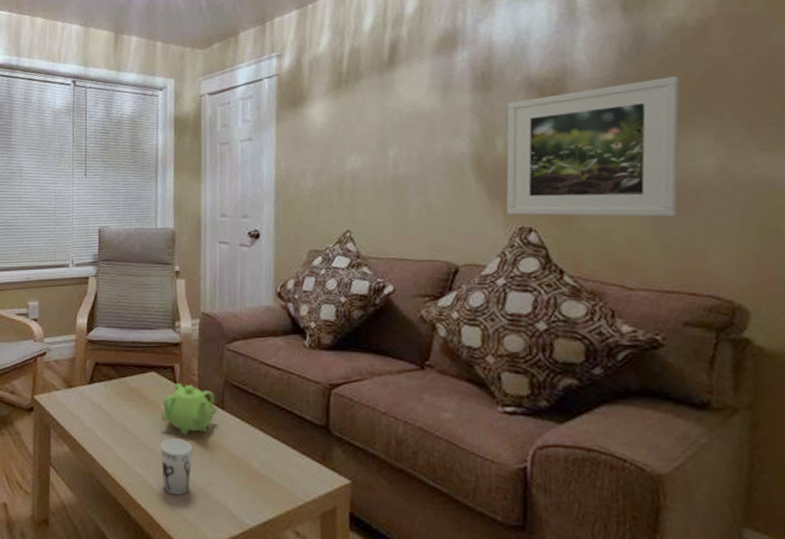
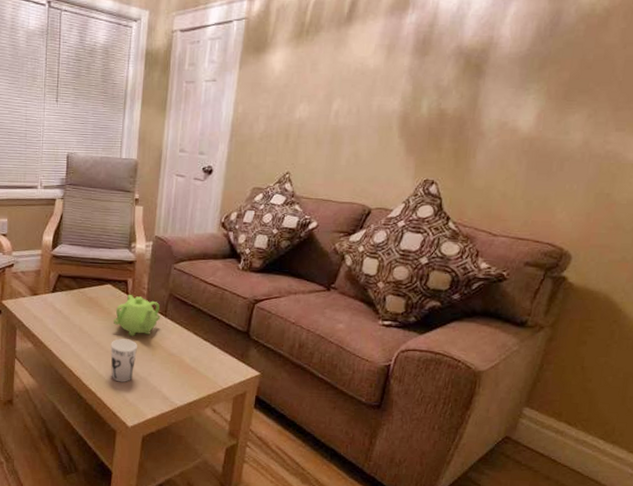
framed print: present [506,76,681,217] -> none [417,58,577,180]

